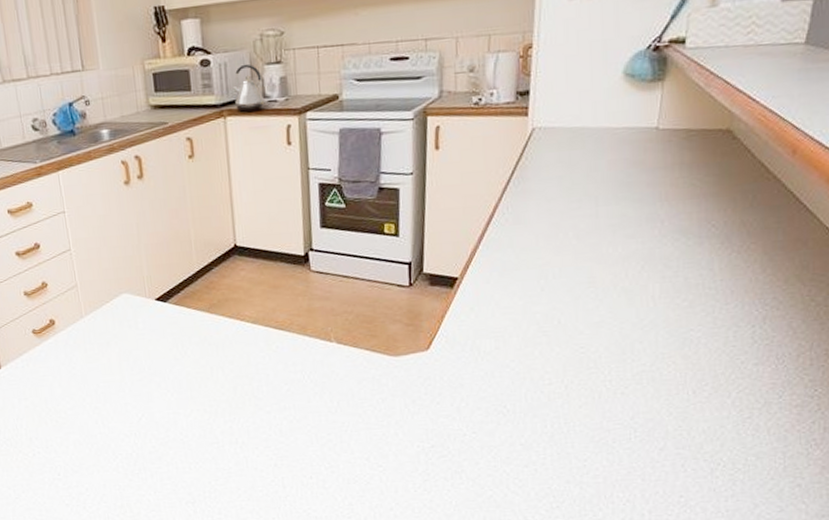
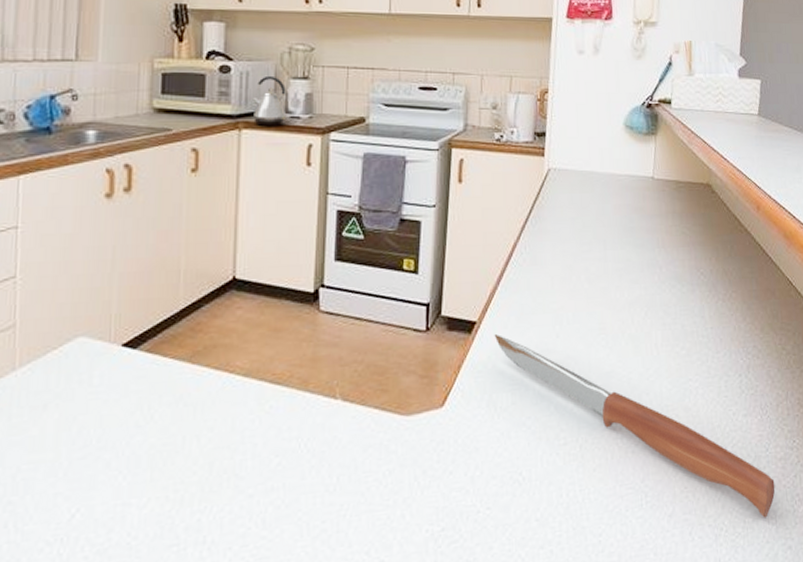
kitchen knife: none [476,289,787,458] -> present [494,334,775,518]

